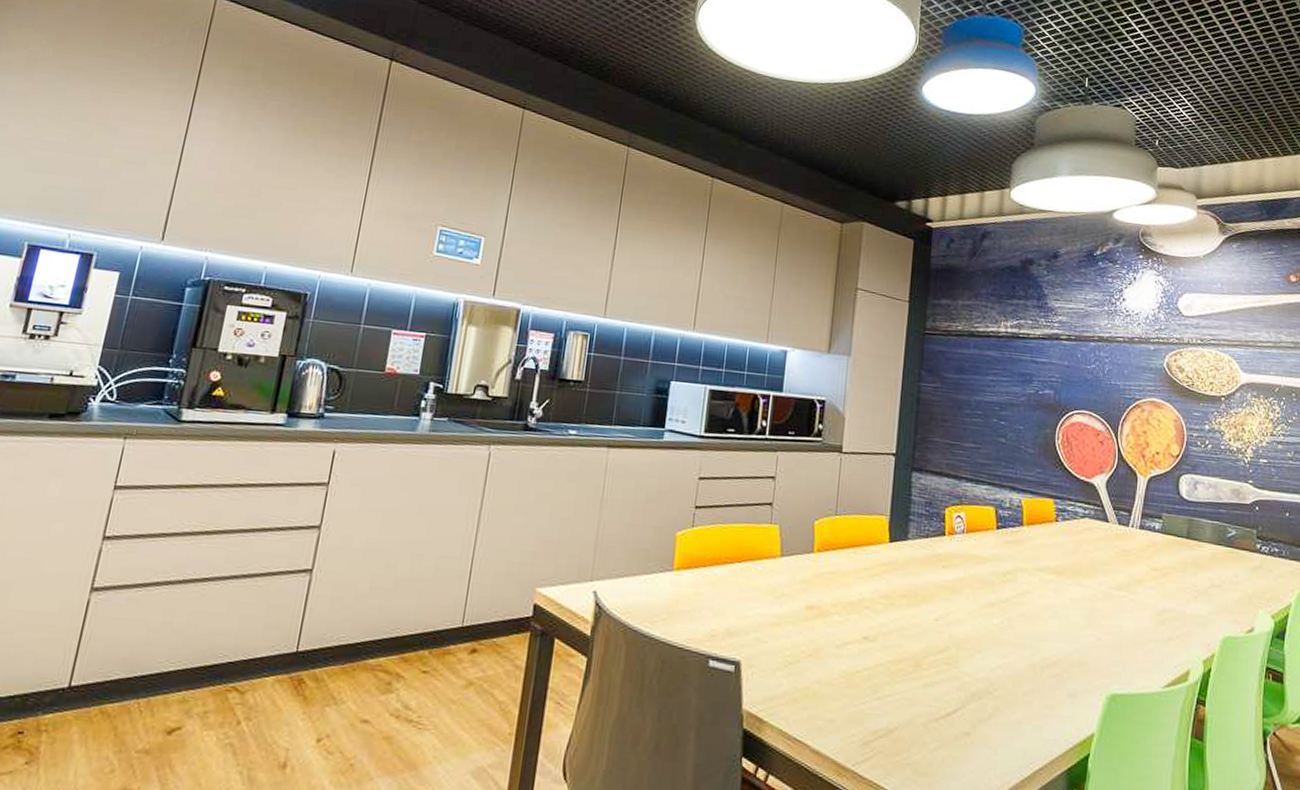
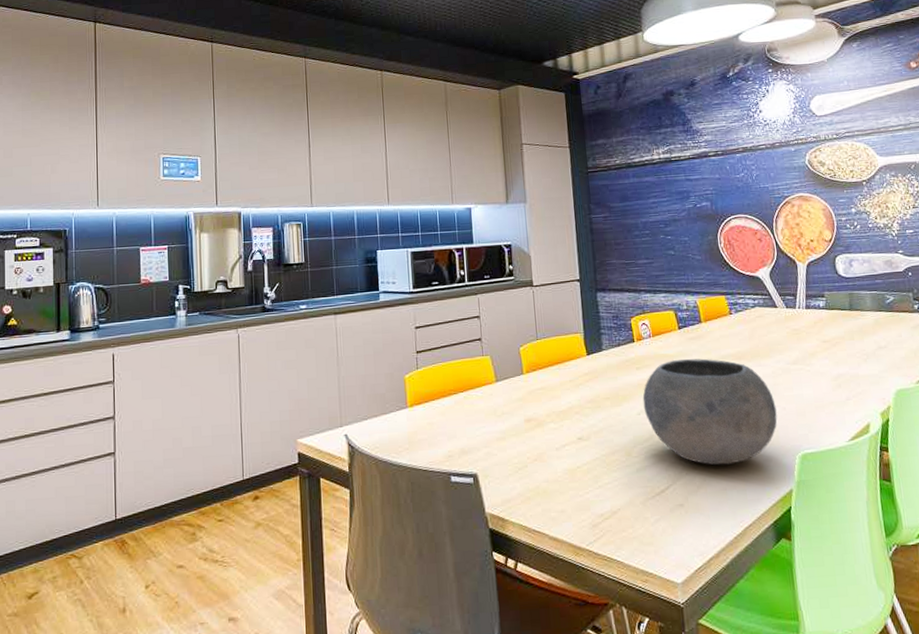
bowl: none [943,563,1090,695] -> present [642,358,778,466]

